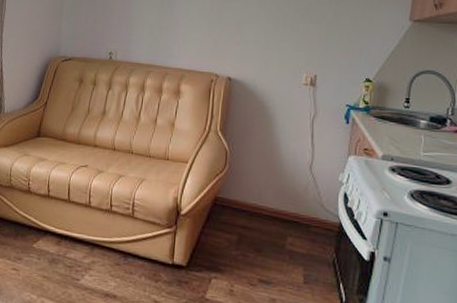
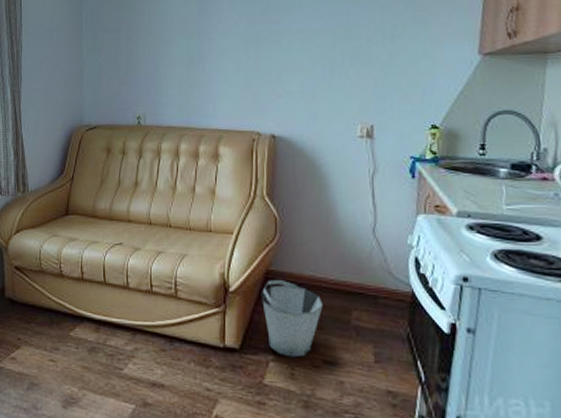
bucket: none [208,205,262,276] -> present [261,279,323,358]

